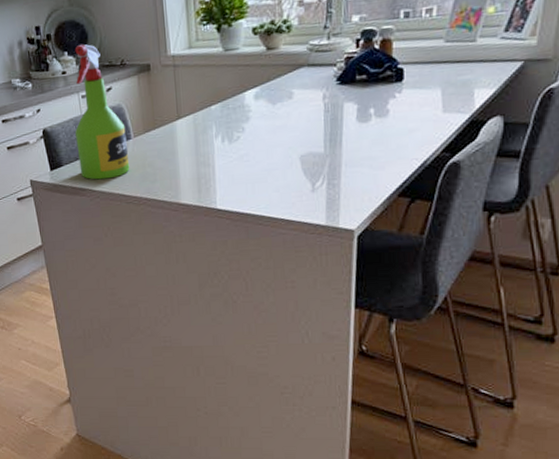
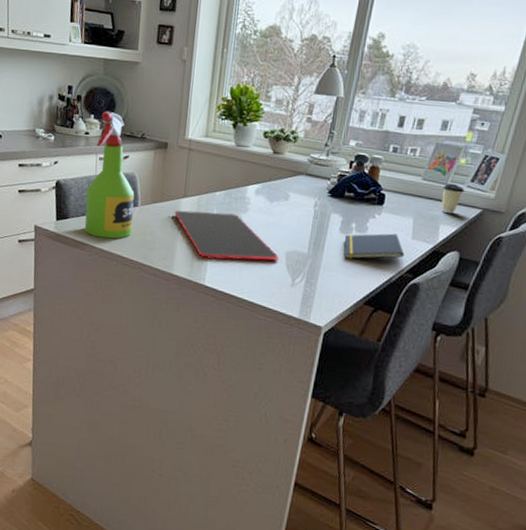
cutting board: none [170,125,293,180] -> present [174,210,279,262]
notepad: none [363,110,437,150] -> present [344,233,405,259]
coffee cup: none [471,38,498,75] -> present [440,183,464,213]

